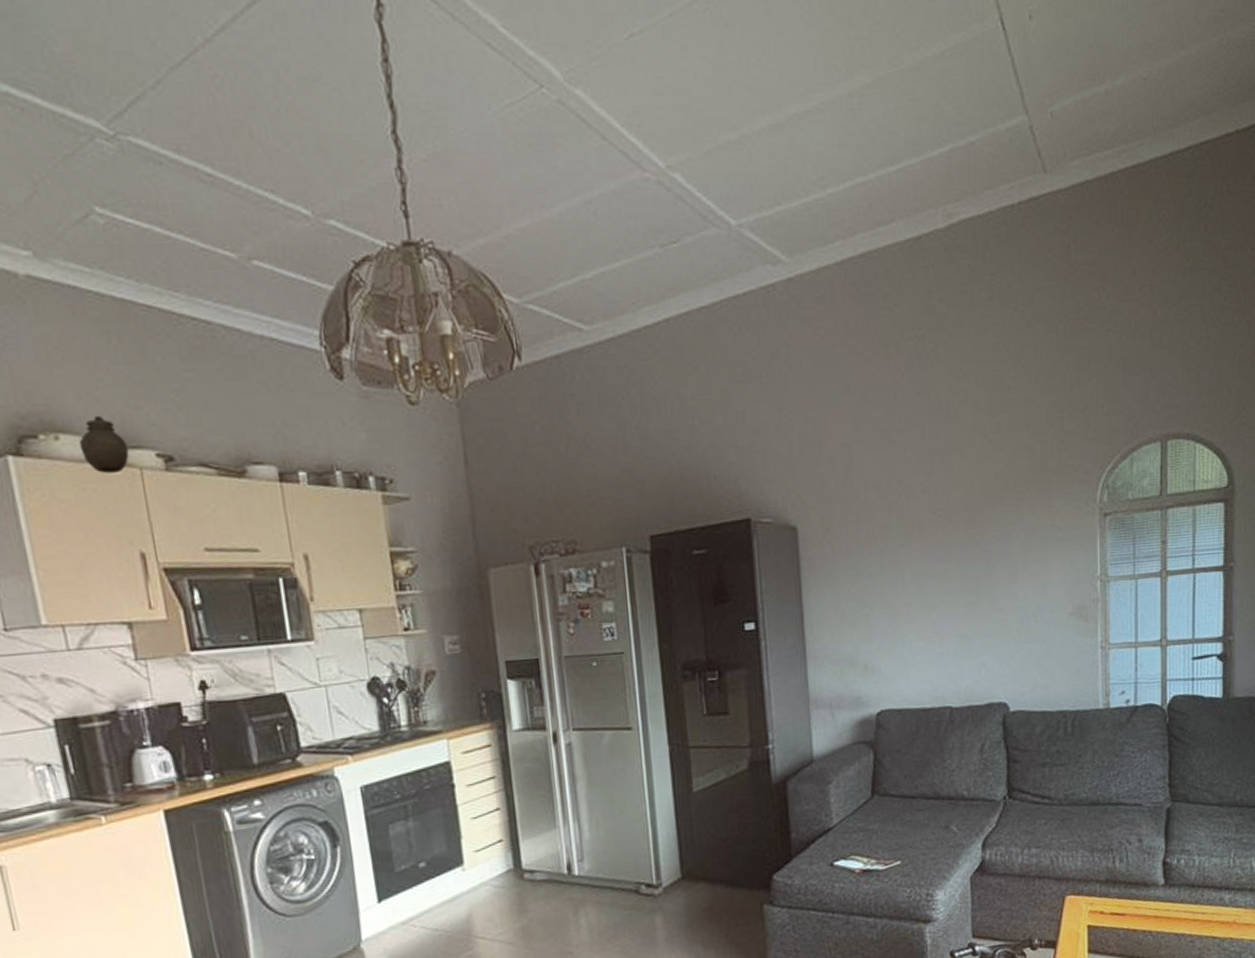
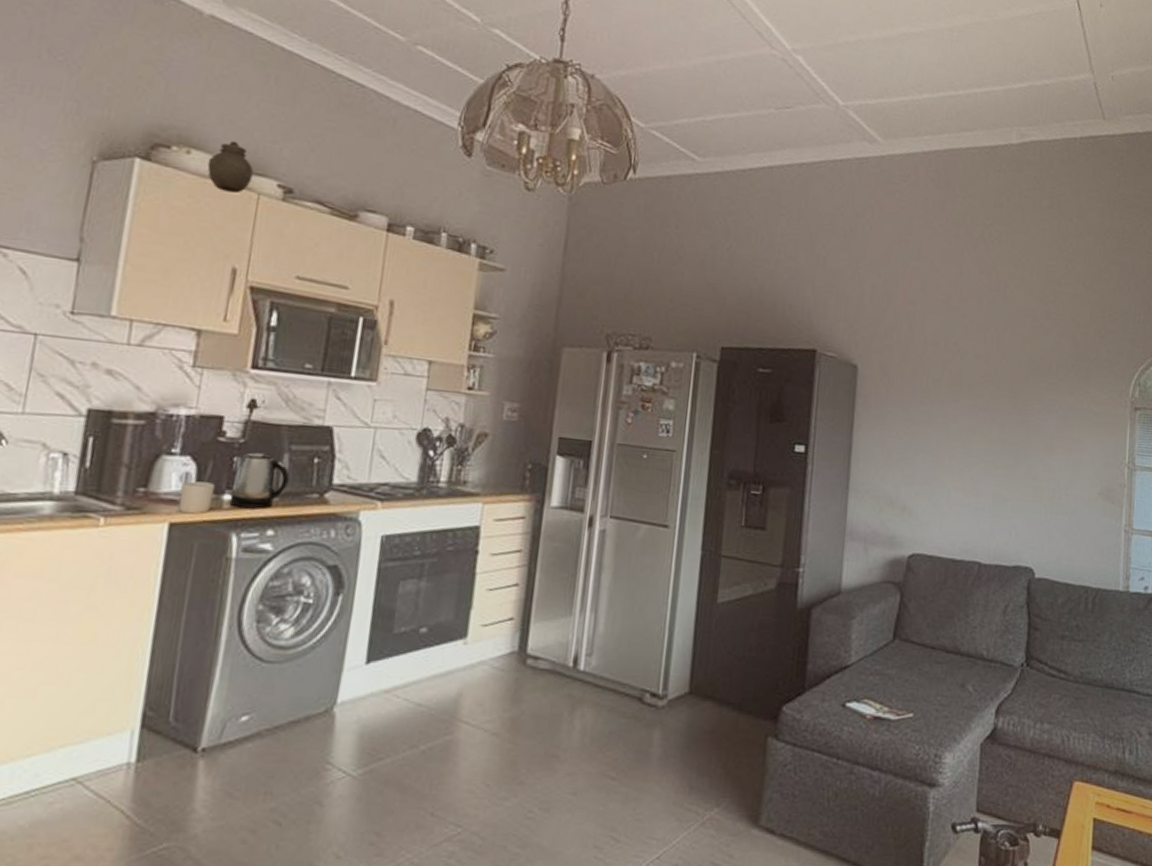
mug: none [163,767,197,800] -> present [178,481,216,515]
kettle: none [204,730,260,786] -> present [229,452,290,510]

